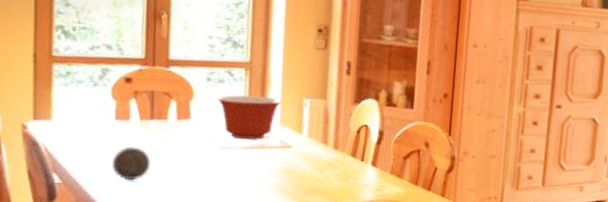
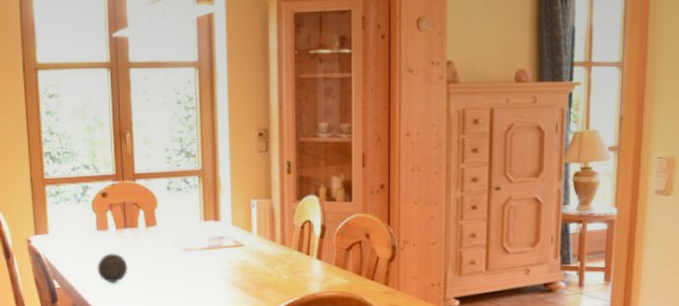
mixing bowl: present [217,95,281,140] -> none [177,201,232,240]

